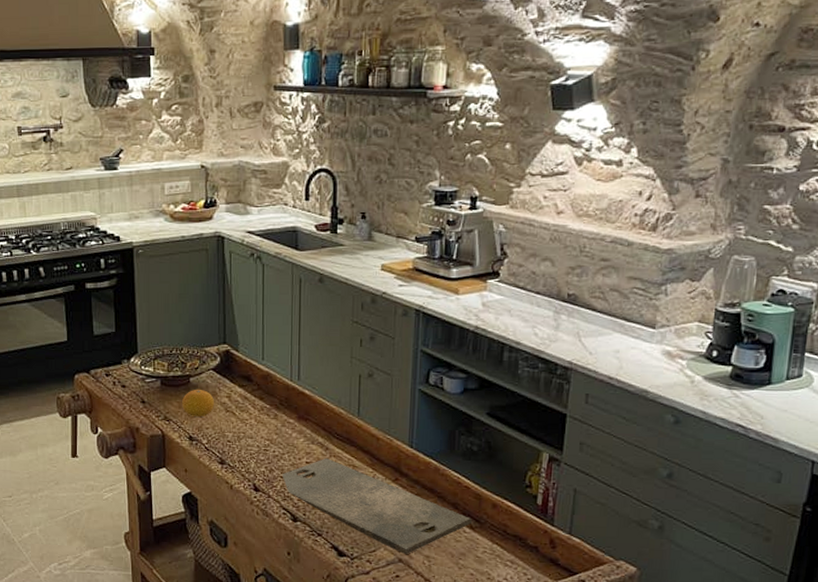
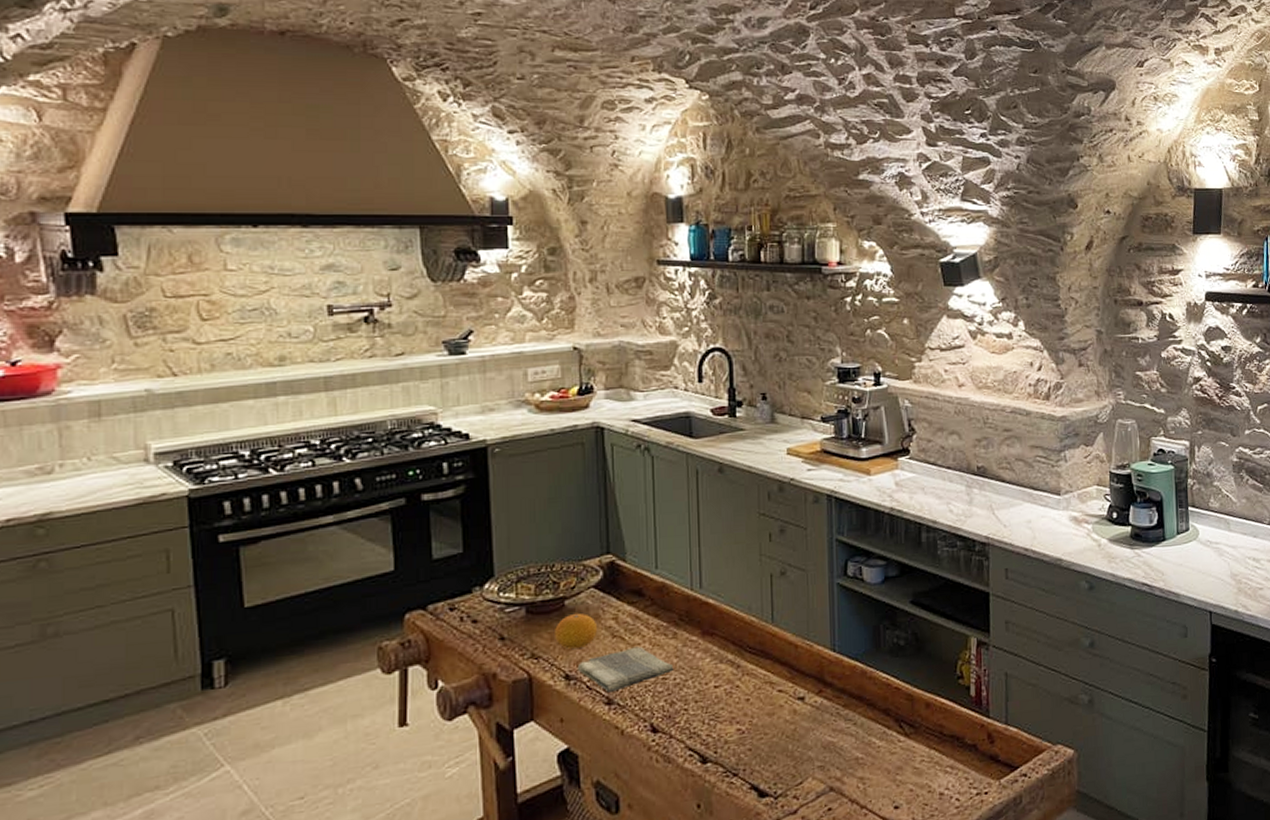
dish towel: none [199,421,274,455] -> present [578,646,674,693]
cutting board: present [282,457,472,555] -> none [686,677,906,781]

